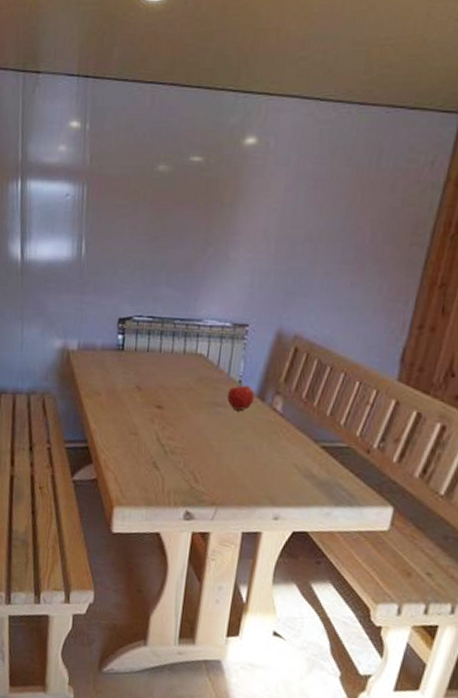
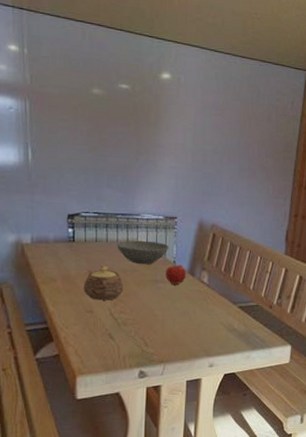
teapot: none [129,381,176,423] -> present [83,266,124,300]
bowl: none [171,352,235,382] -> present [116,240,169,264]

